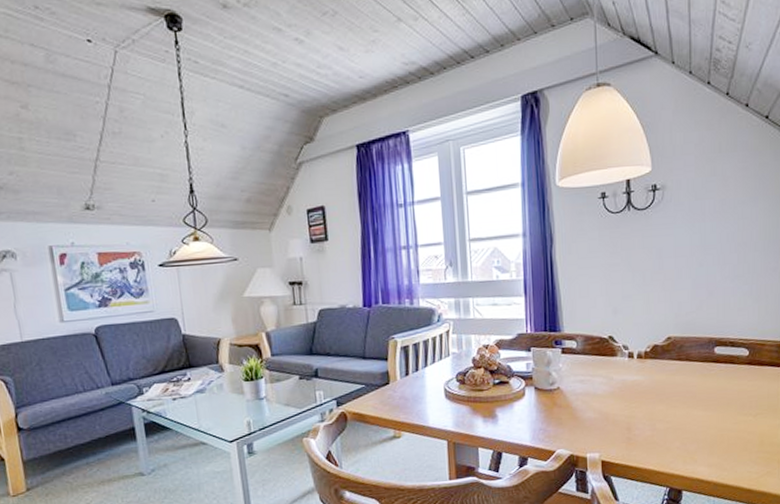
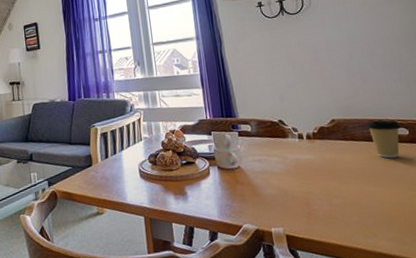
coffee cup: none [704,339,741,381] -> present [366,120,401,159]

